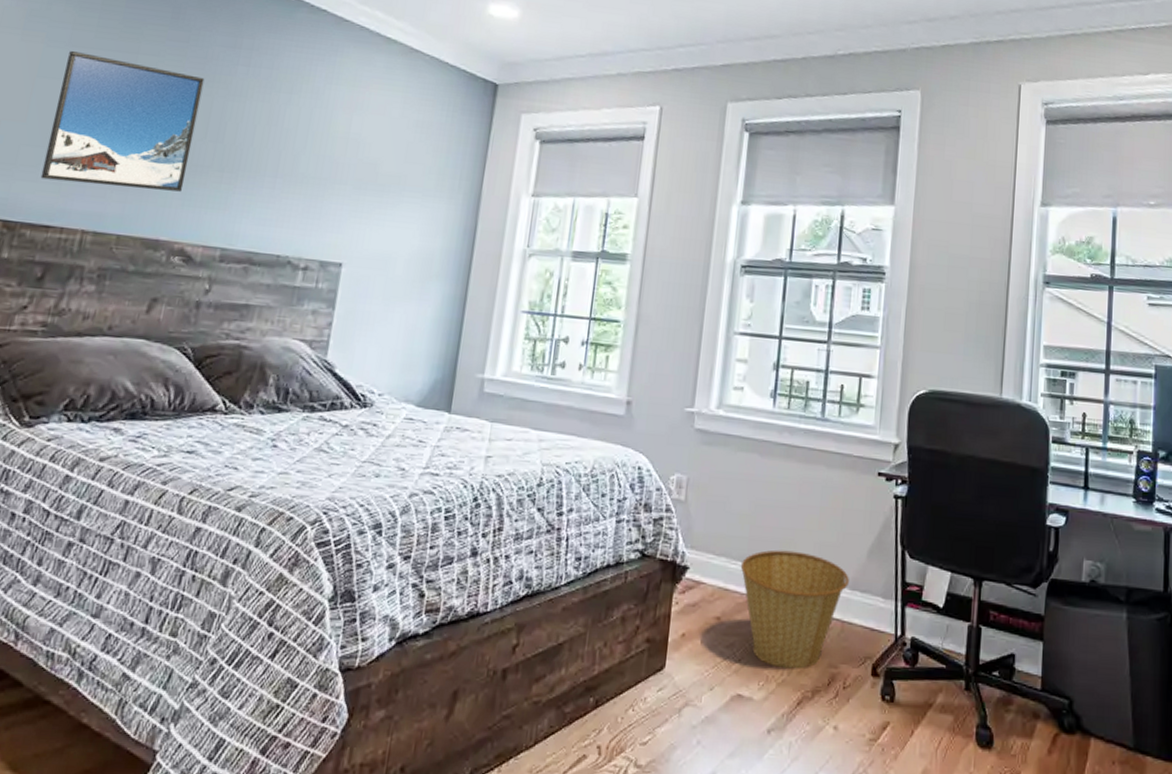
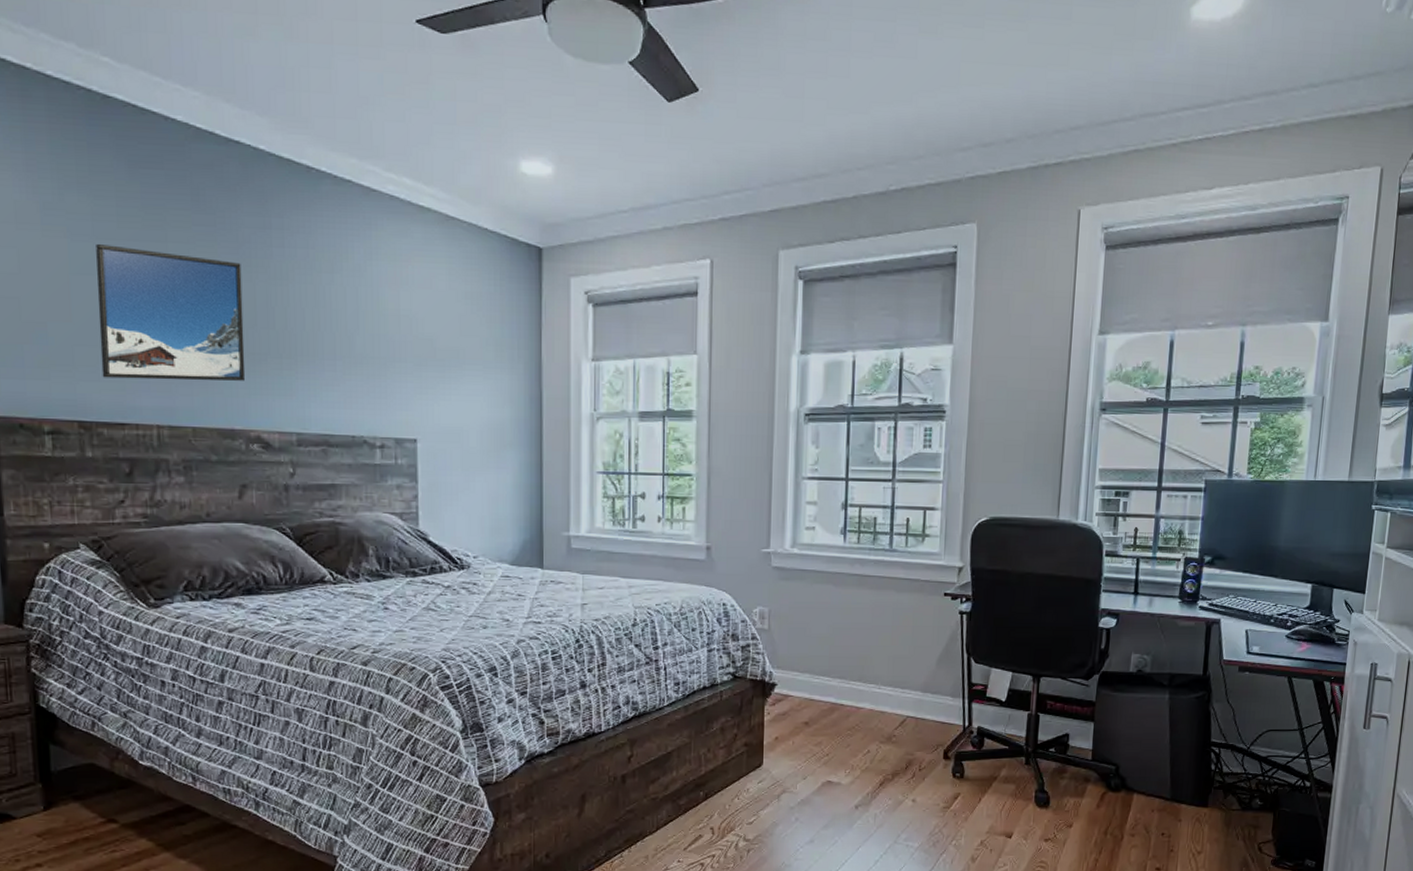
basket: present [740,549,849,669] -> none [823,664,921,758]

